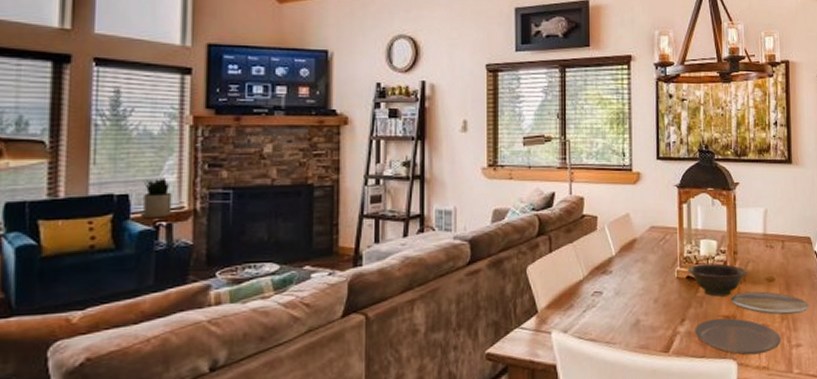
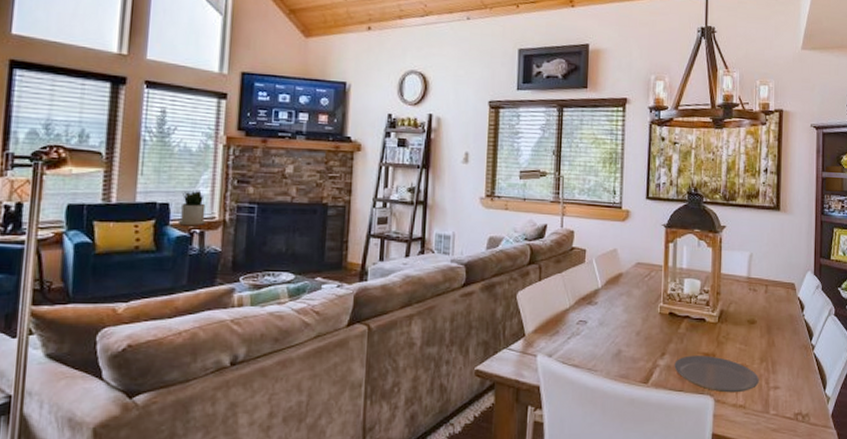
decorative bowl: present [687,263,748,297] -> none [670,302,729,334]
plate: present [731,291,810,315] -> none [711,332,790,357]

